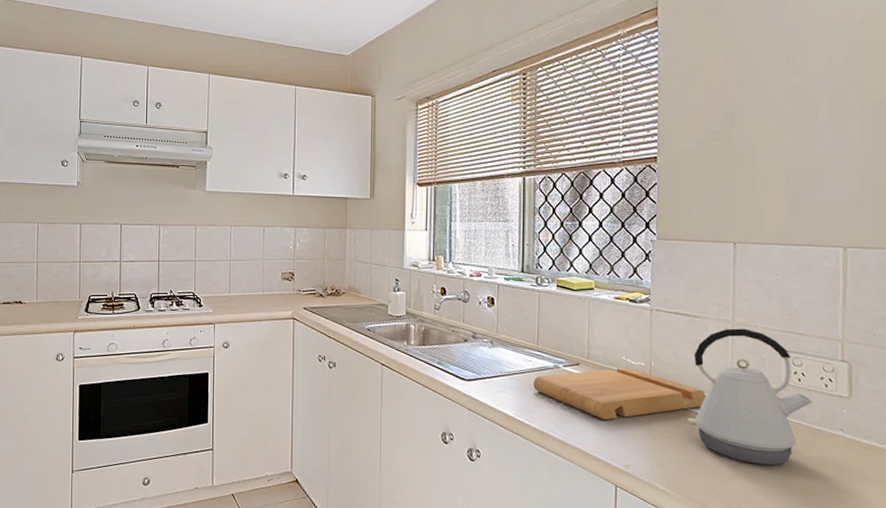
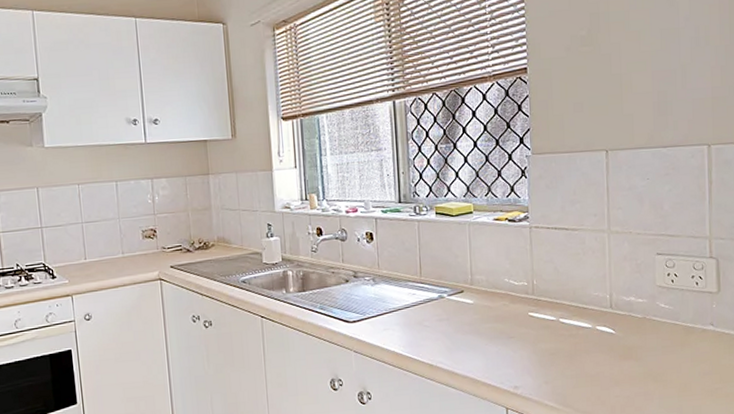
cutting board: present [533,367,706,420] -> none [419,288,587,345]
kettle: present [688,328,814,465] -> none [571,236,686,368]

